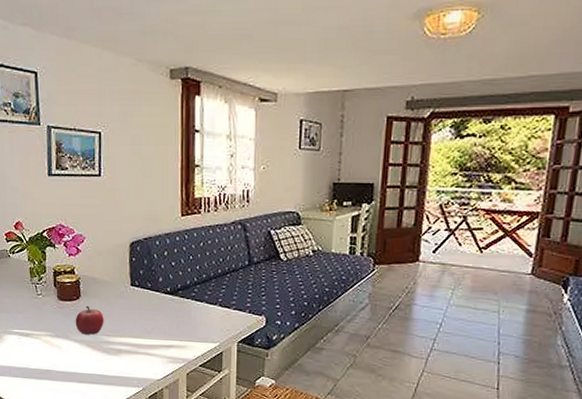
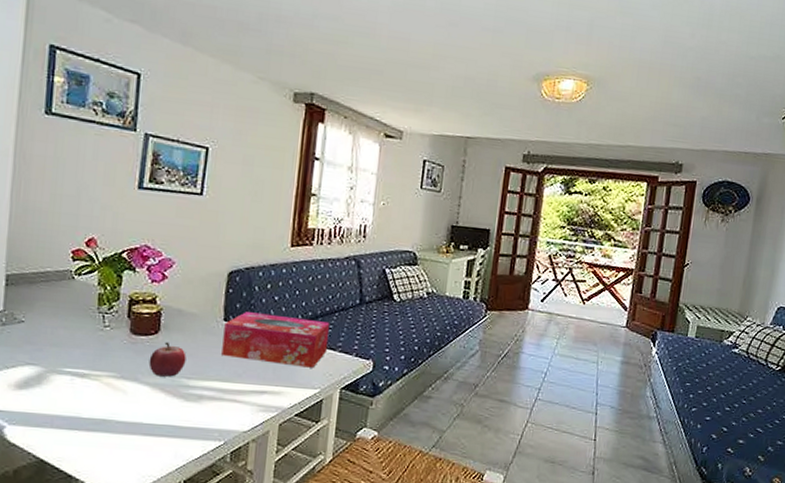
tissue box: none [132,277,223,324] -> present [222,312,330,368]

